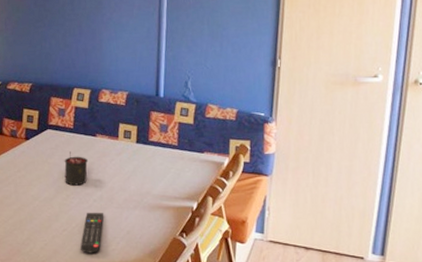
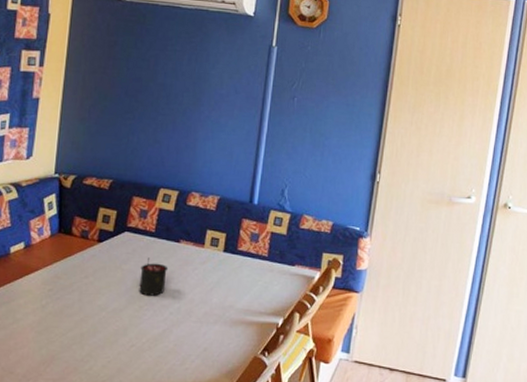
remote control: present [81,212,104,254] -> none [149,326,179,373]

